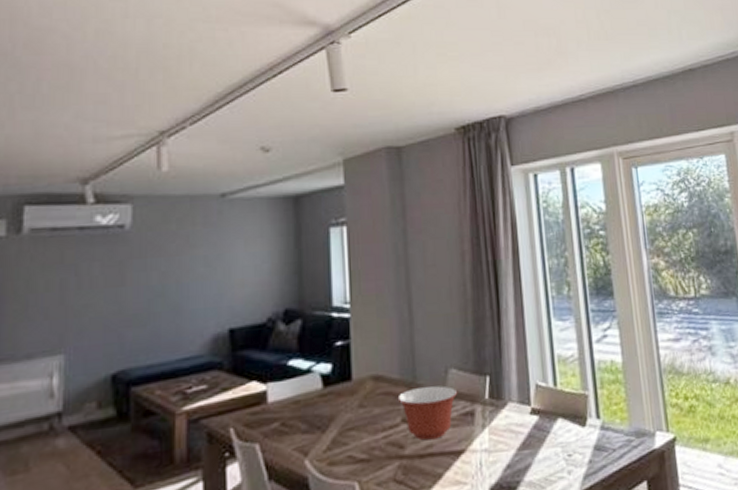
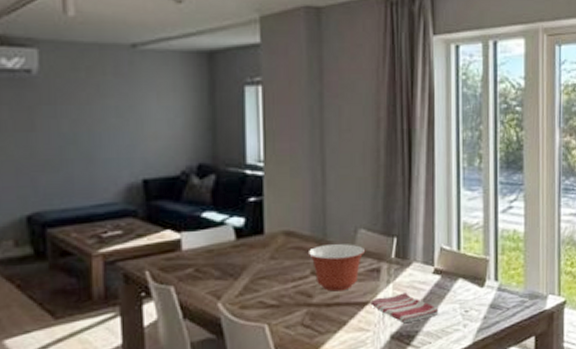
dish towel: none [466,437,540,472] -> present [371,292,439,322]

